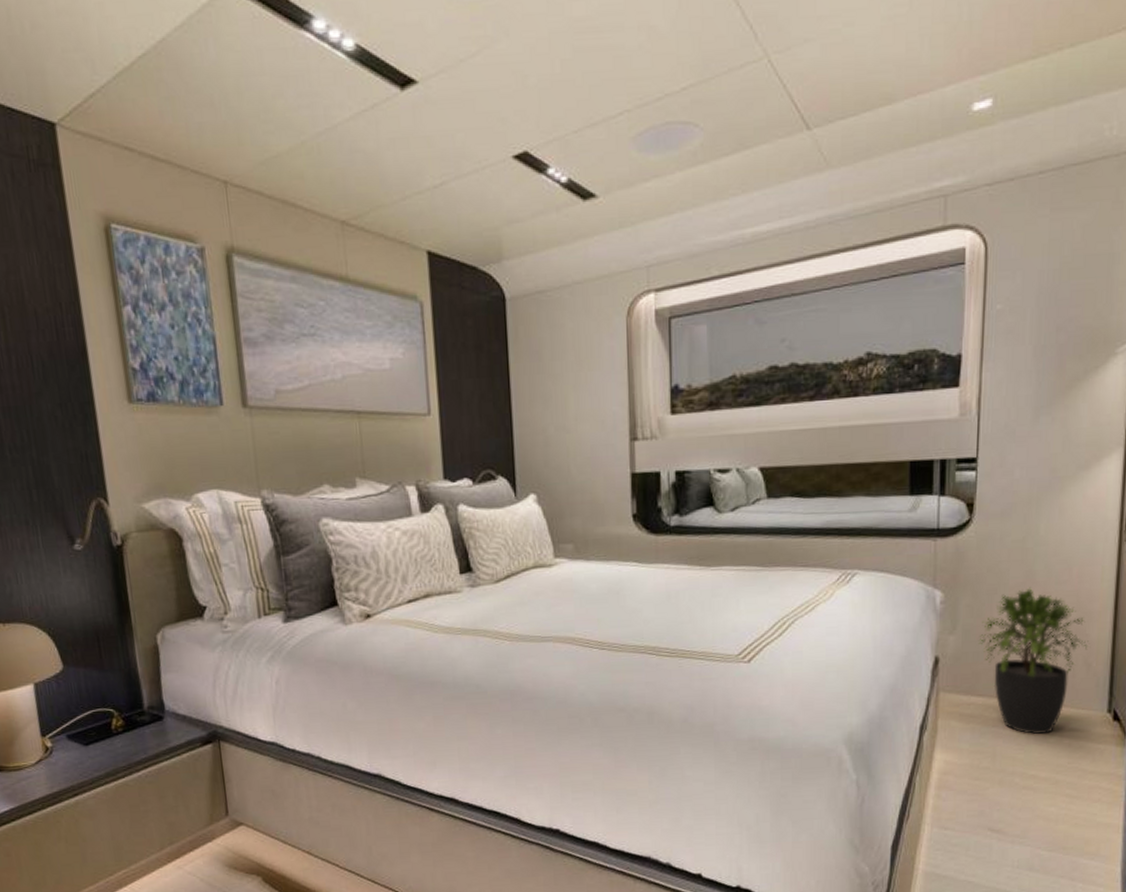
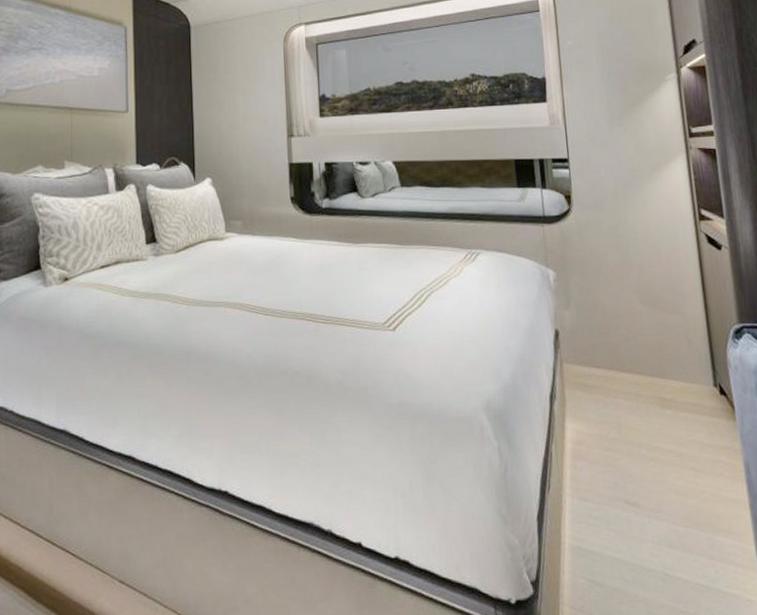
potted plant: present [978,587,1089,735] -> none [591,269,686,407]

